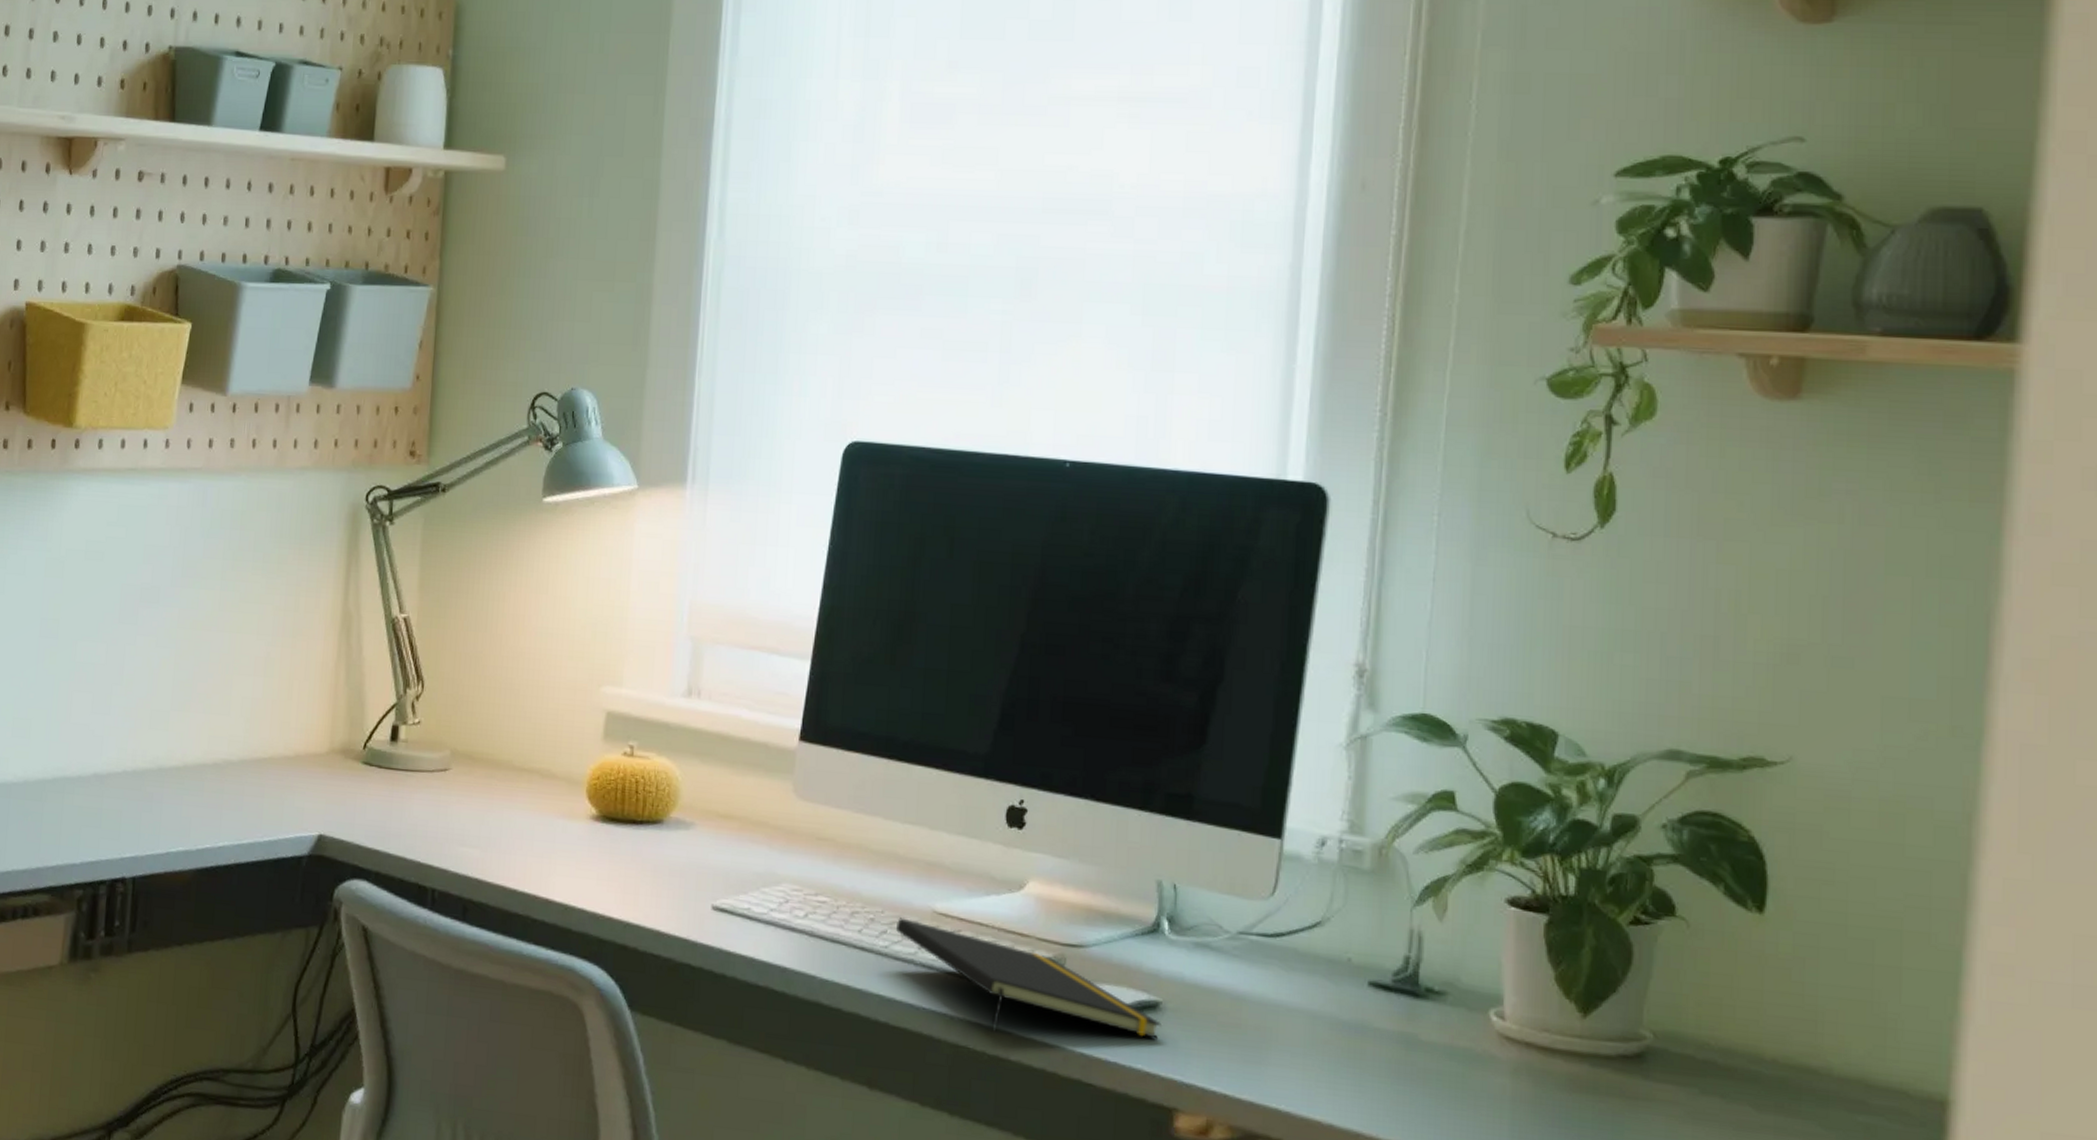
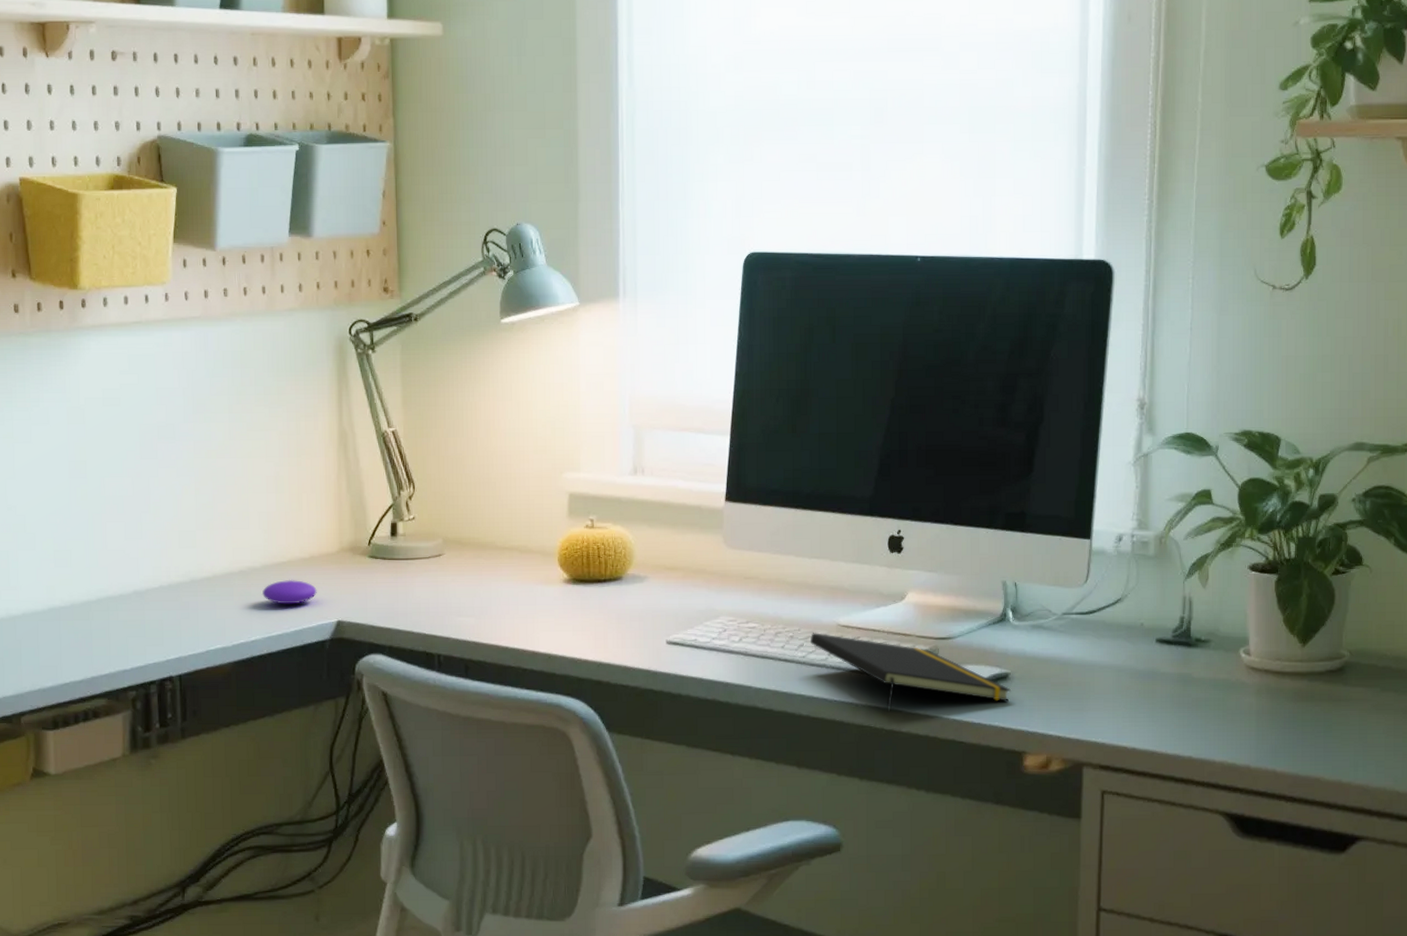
stress ball: none [235,779,299,809] -> present [261,579,317,605]

